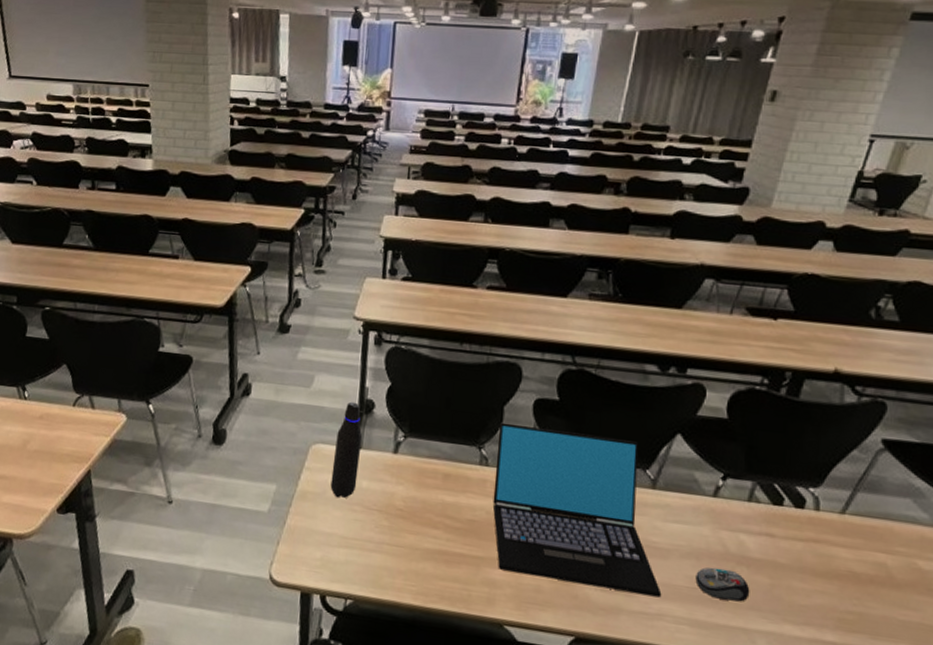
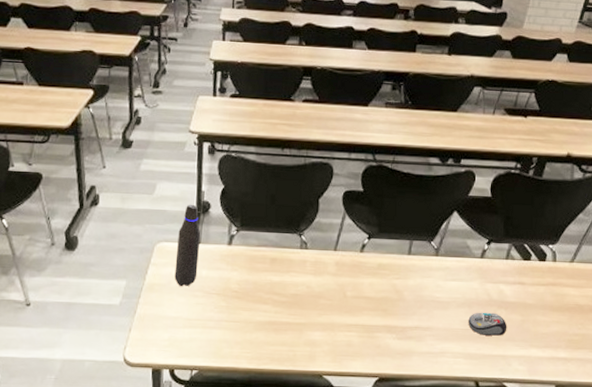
laptop: present [493,422,662,598] -> none [312,212,444,340]

